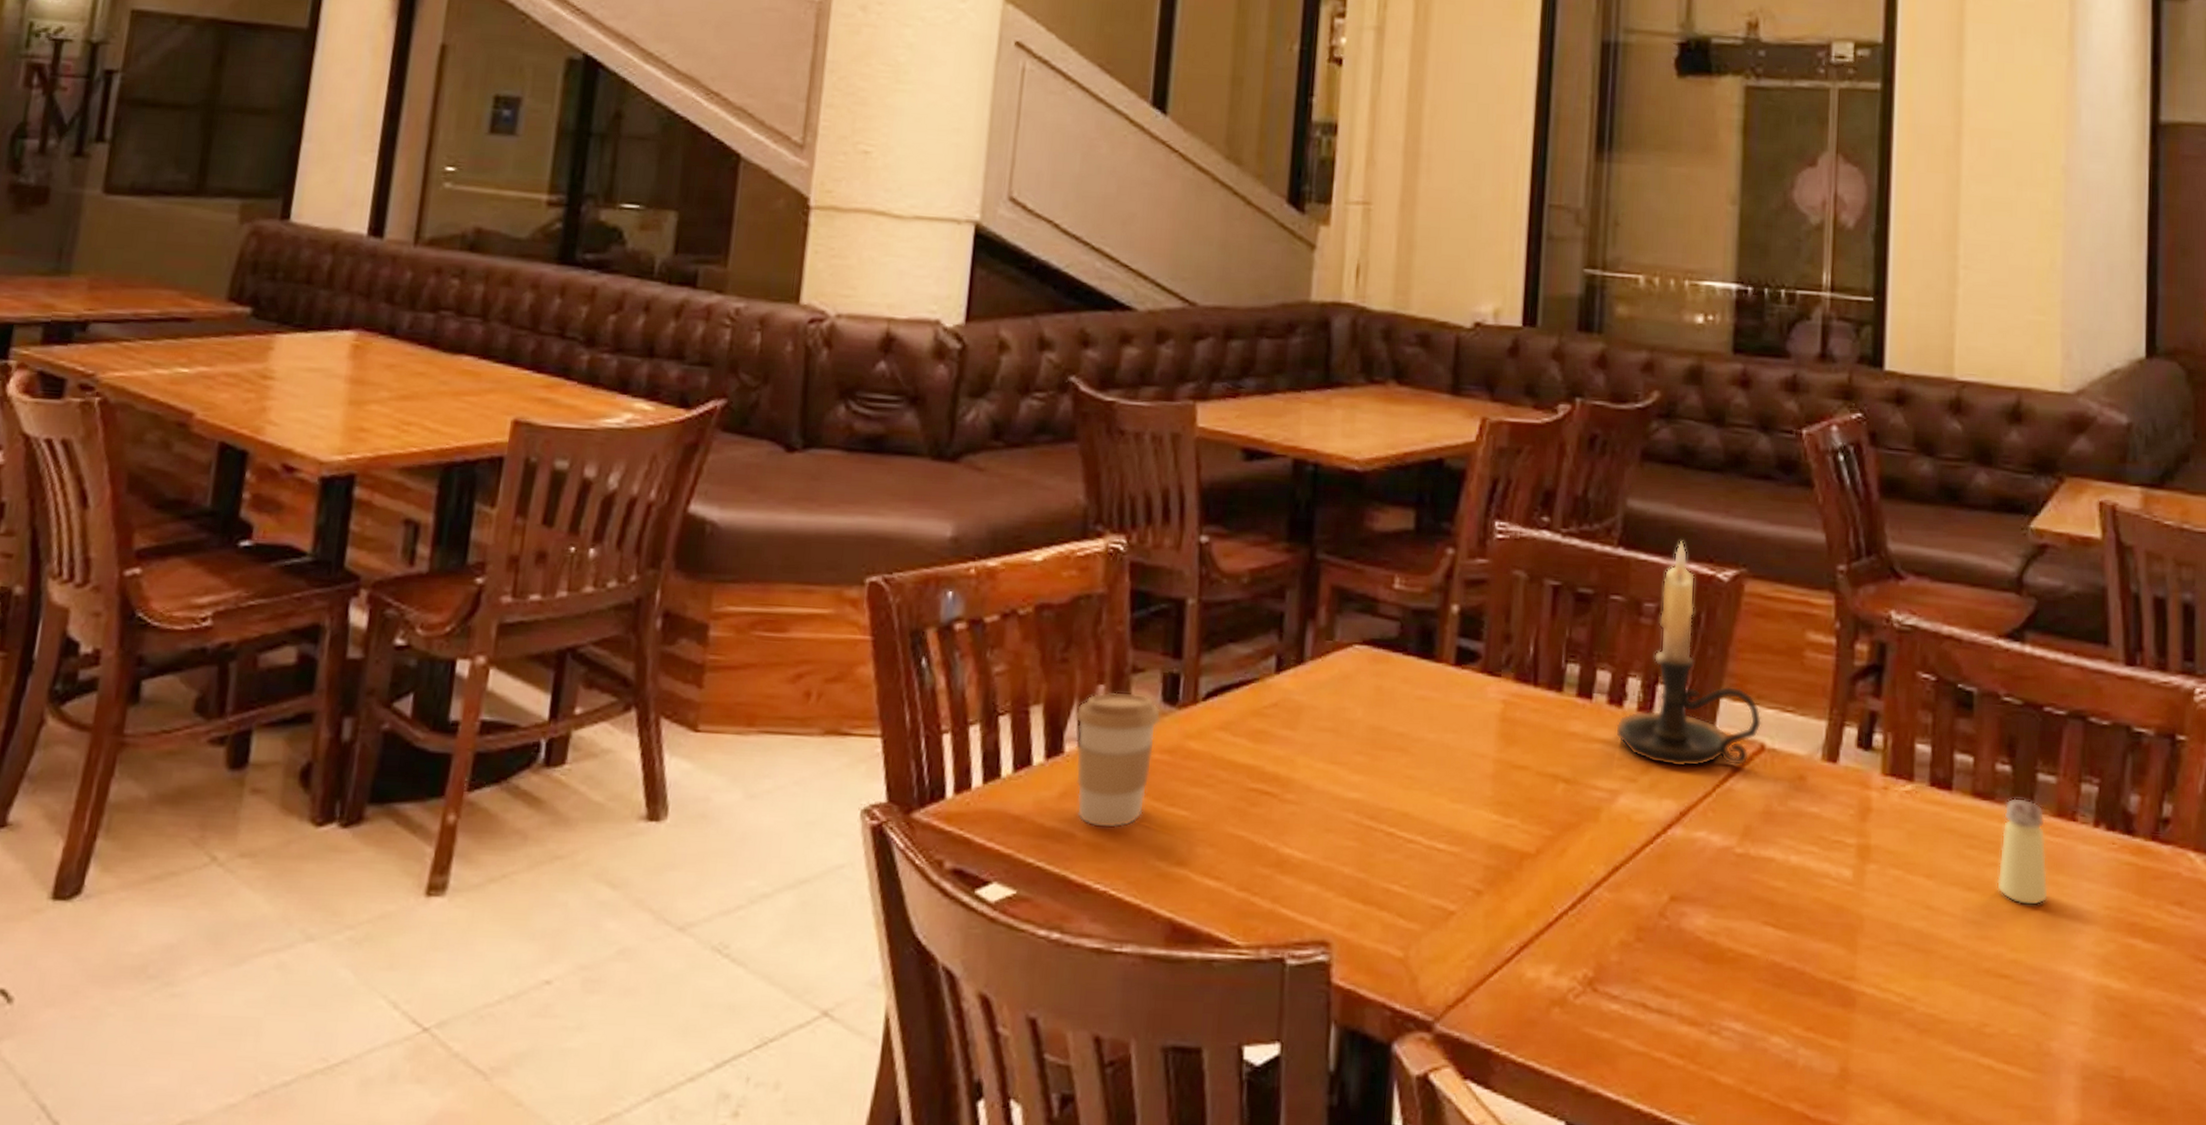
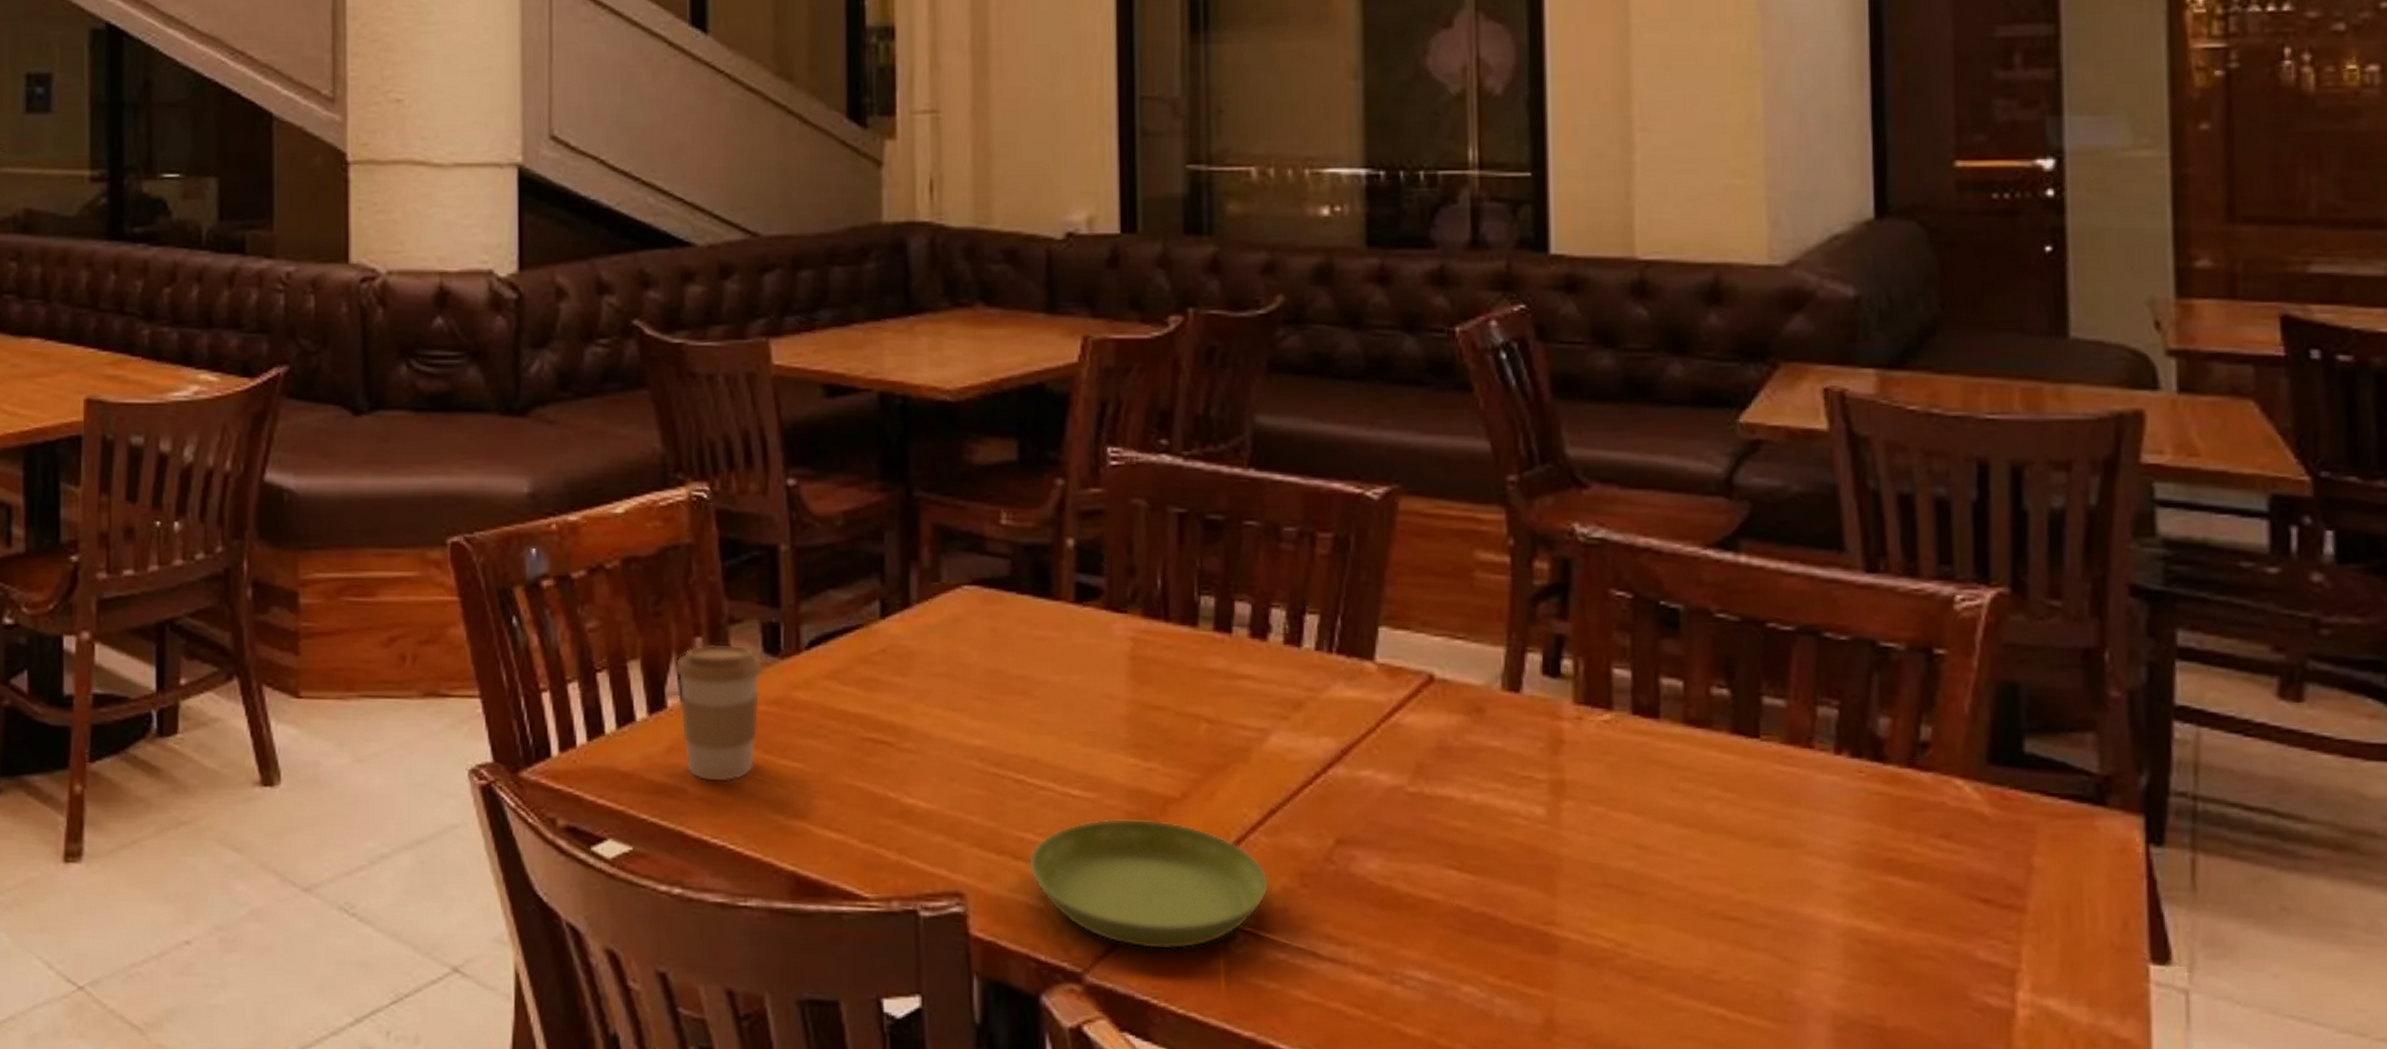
saucer: none [1392,871,1609,1000] -> present [1029,818,1270,950]
candle holder: present [1615,540,1762,767] -> none [1260,457,1429,702]
saltshaker: present [1997,798,2048,906] -> none [1719,725,1782,843]

